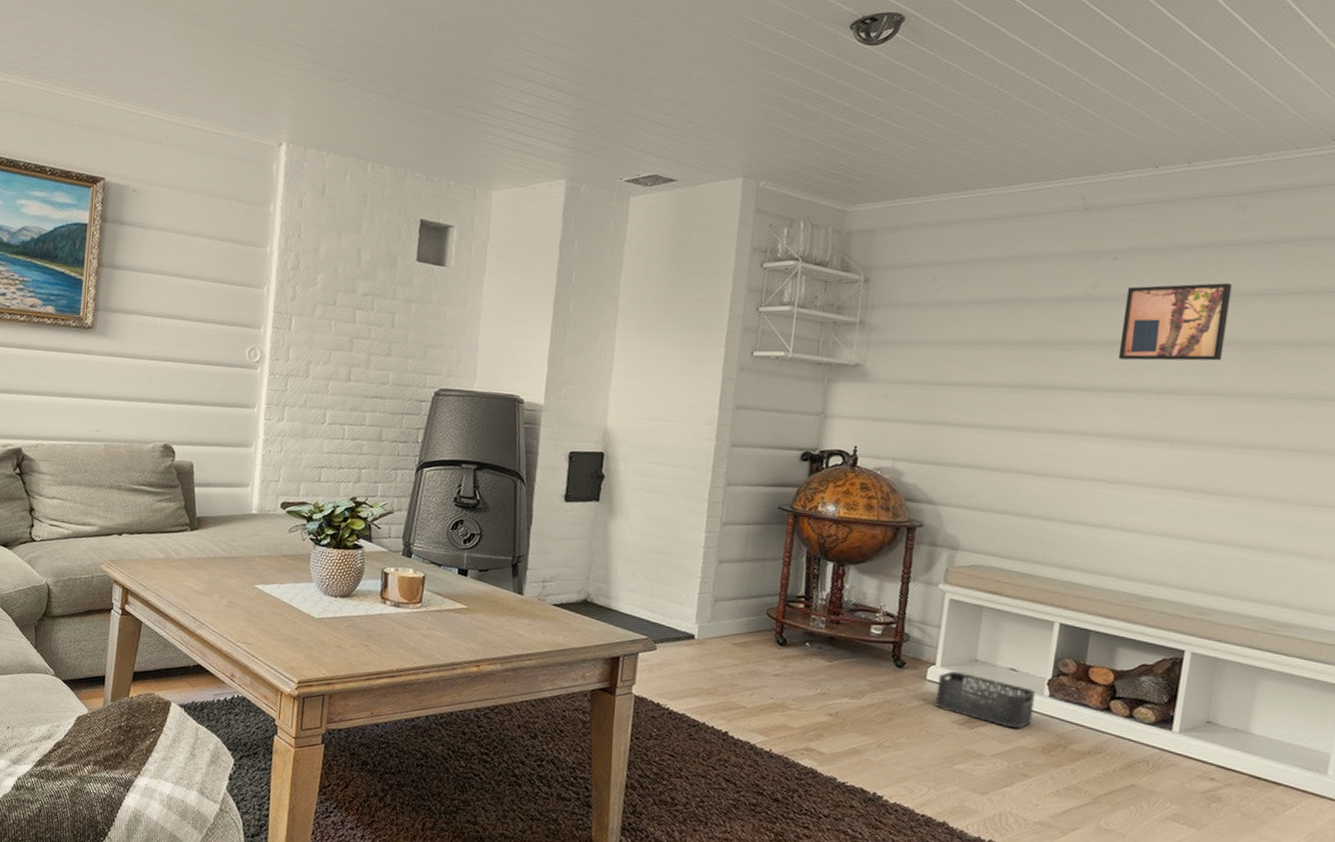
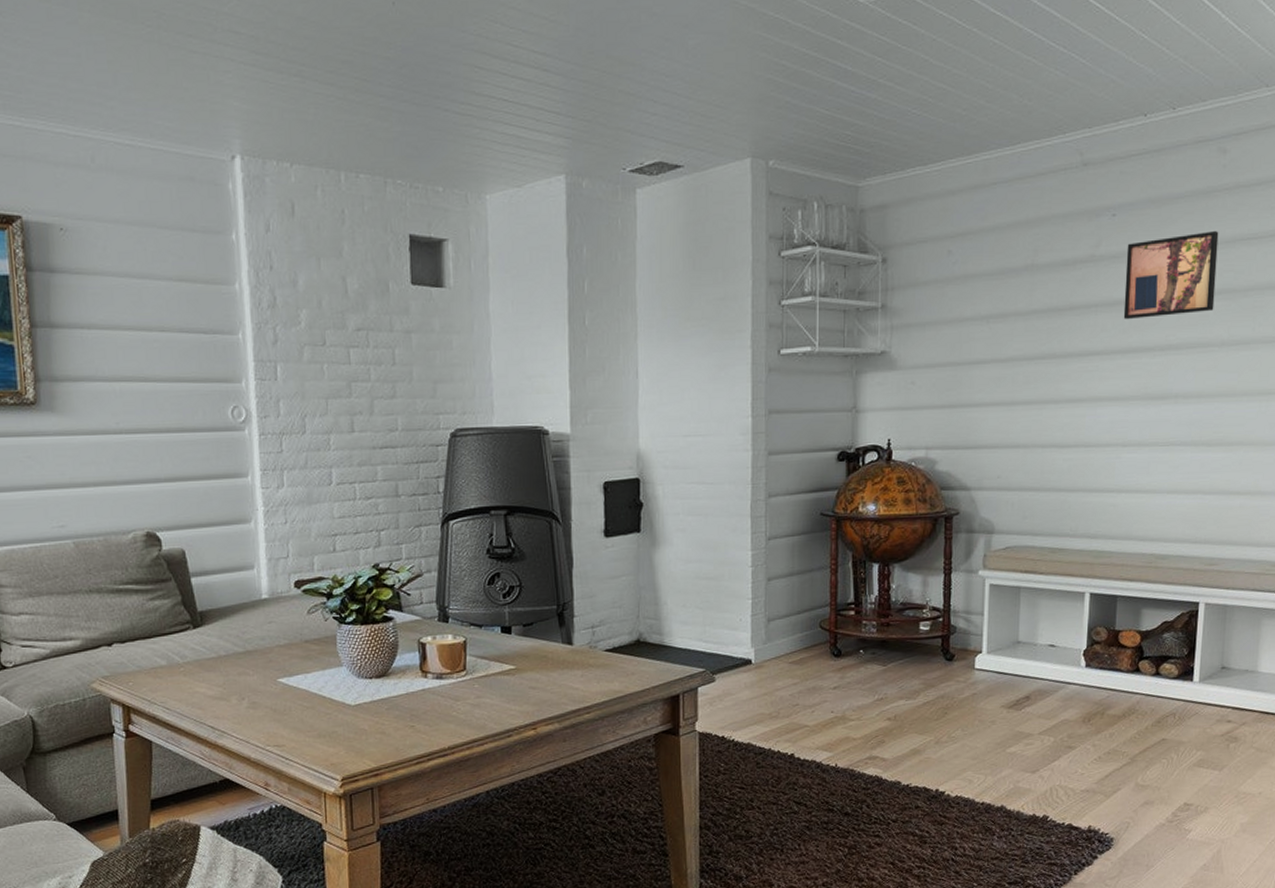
storage bin: present [935,670,1036,729] -> none [984,655,1074,704]

